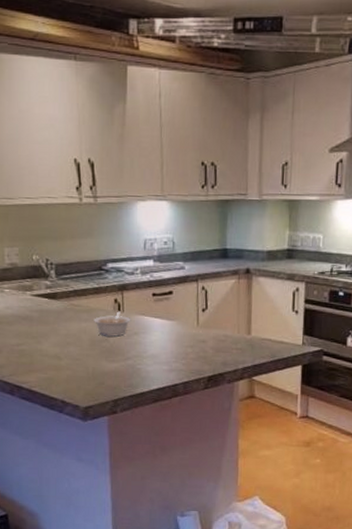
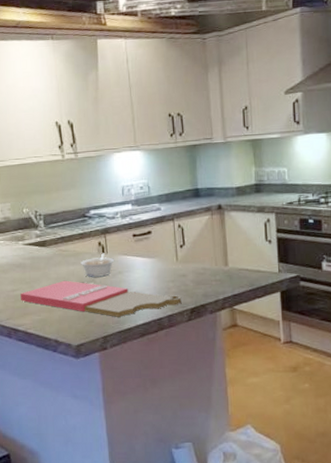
cutting board: none [26,337,199,381] -> present [20,280,182,317]

